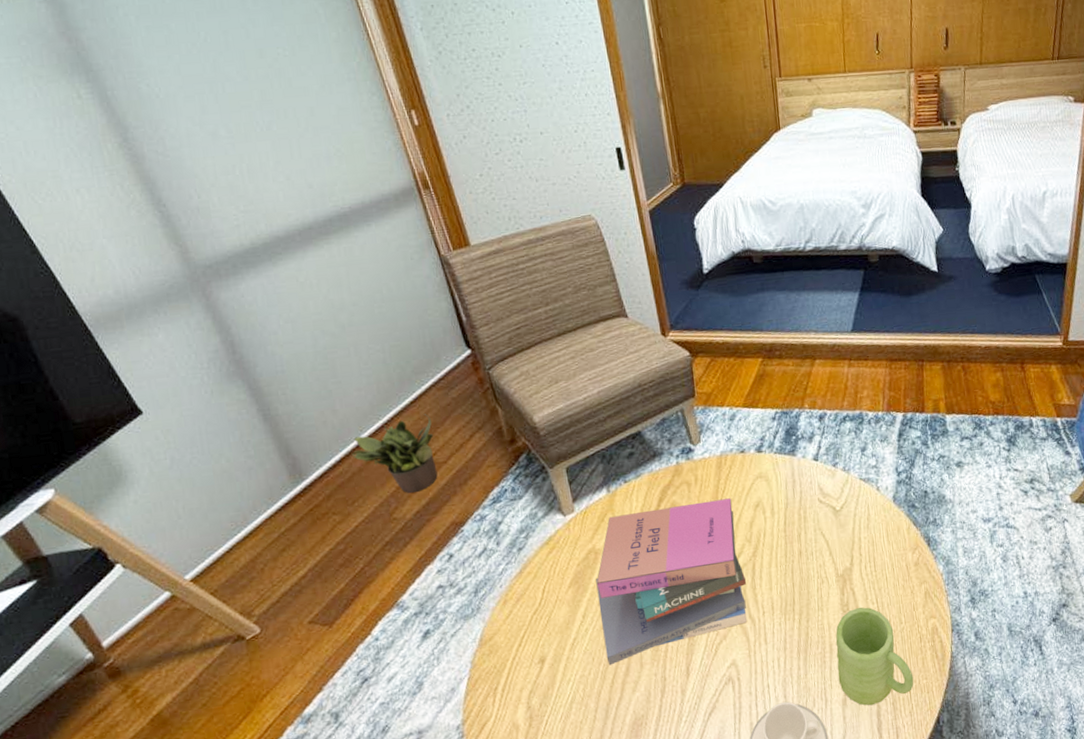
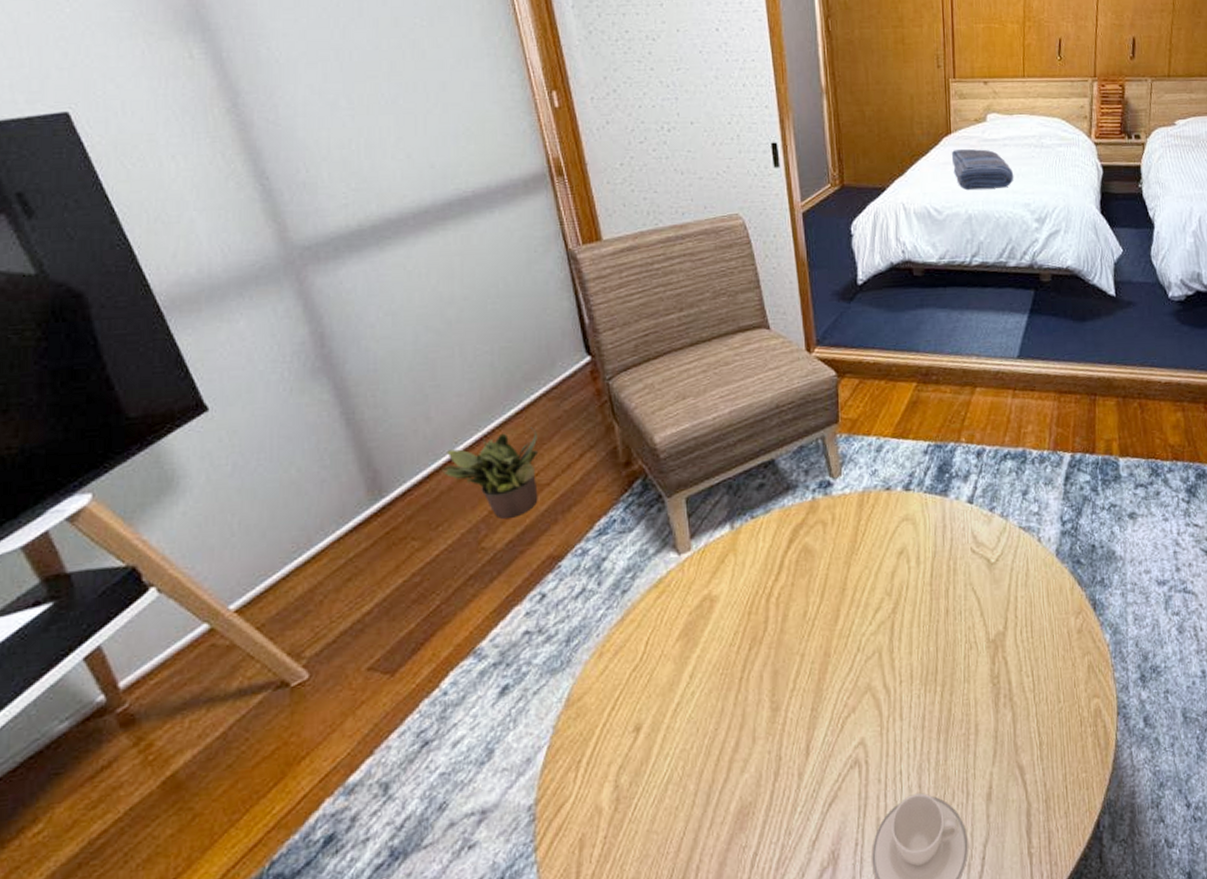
books: present [596,498,748,666] -> none [709,542,882,739]
towel: none [781,142,841,182] -> present [951,149,1014,191]
mug: present [835,607,914,706] -> none [982,680,1072,803]

